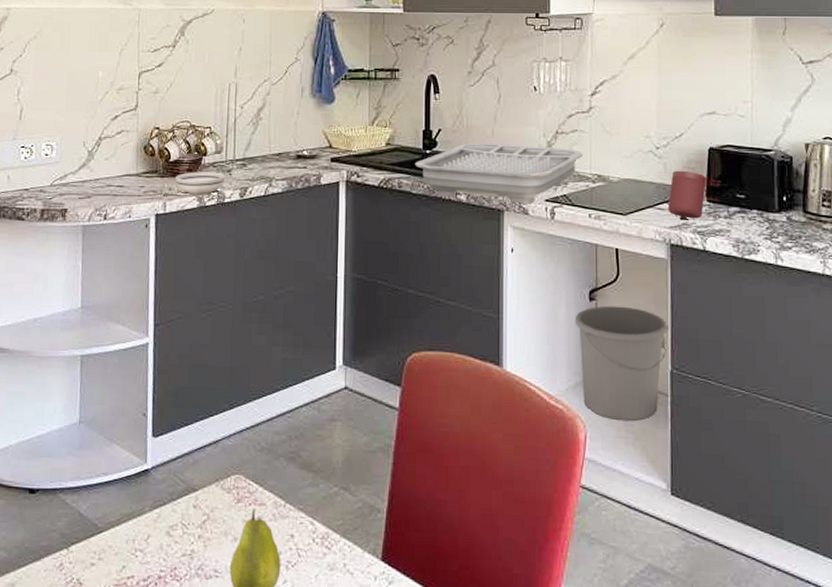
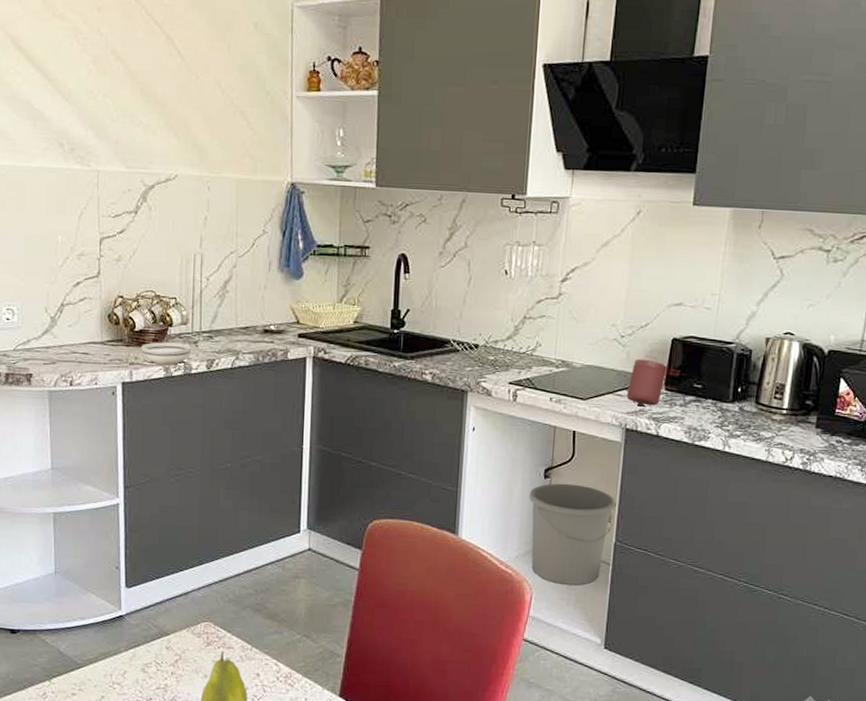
dish rack: present [415,142,583,204] -> none [382,324,549,386]

